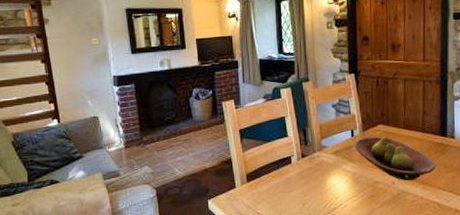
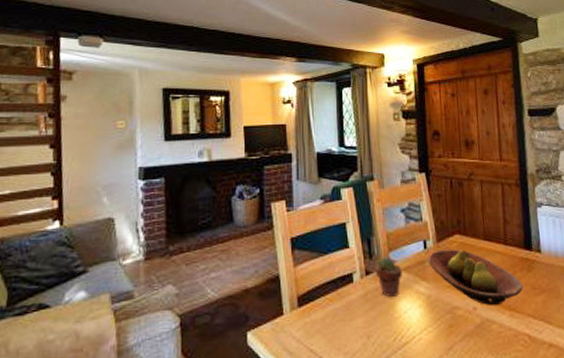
potted succulent: none [309,143,333,175] -> present [375,257,403,298]

